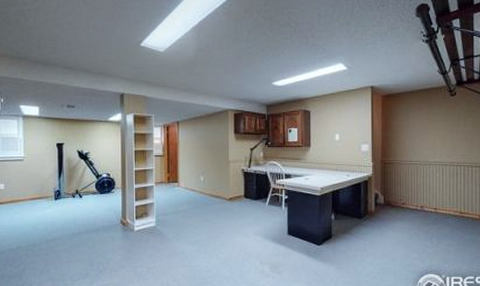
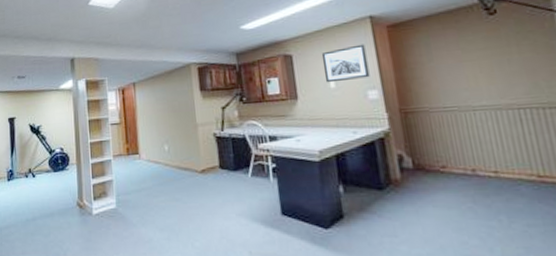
wall art: none [332,108,365,136] -> present [321,44,370,83]

